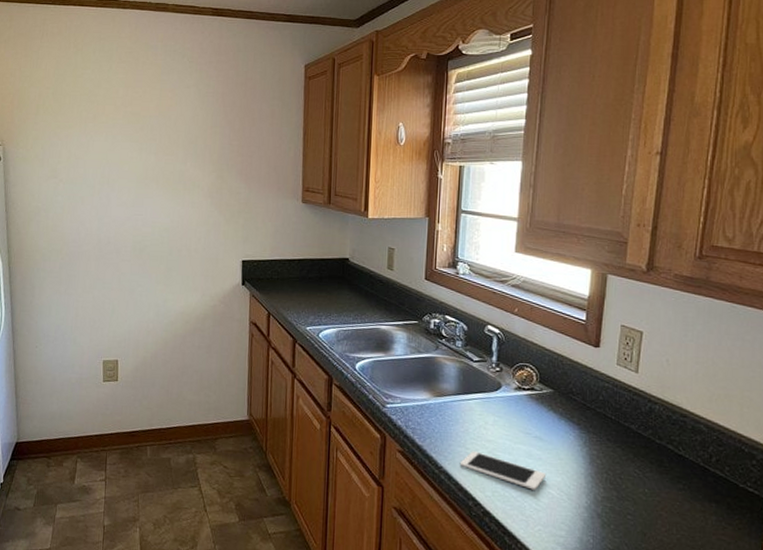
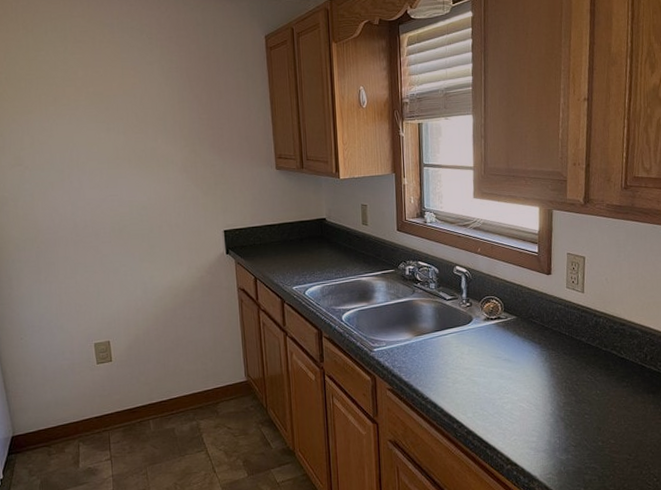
cell phone: present [459,451,547,490] -> none [443,379,517,406]

